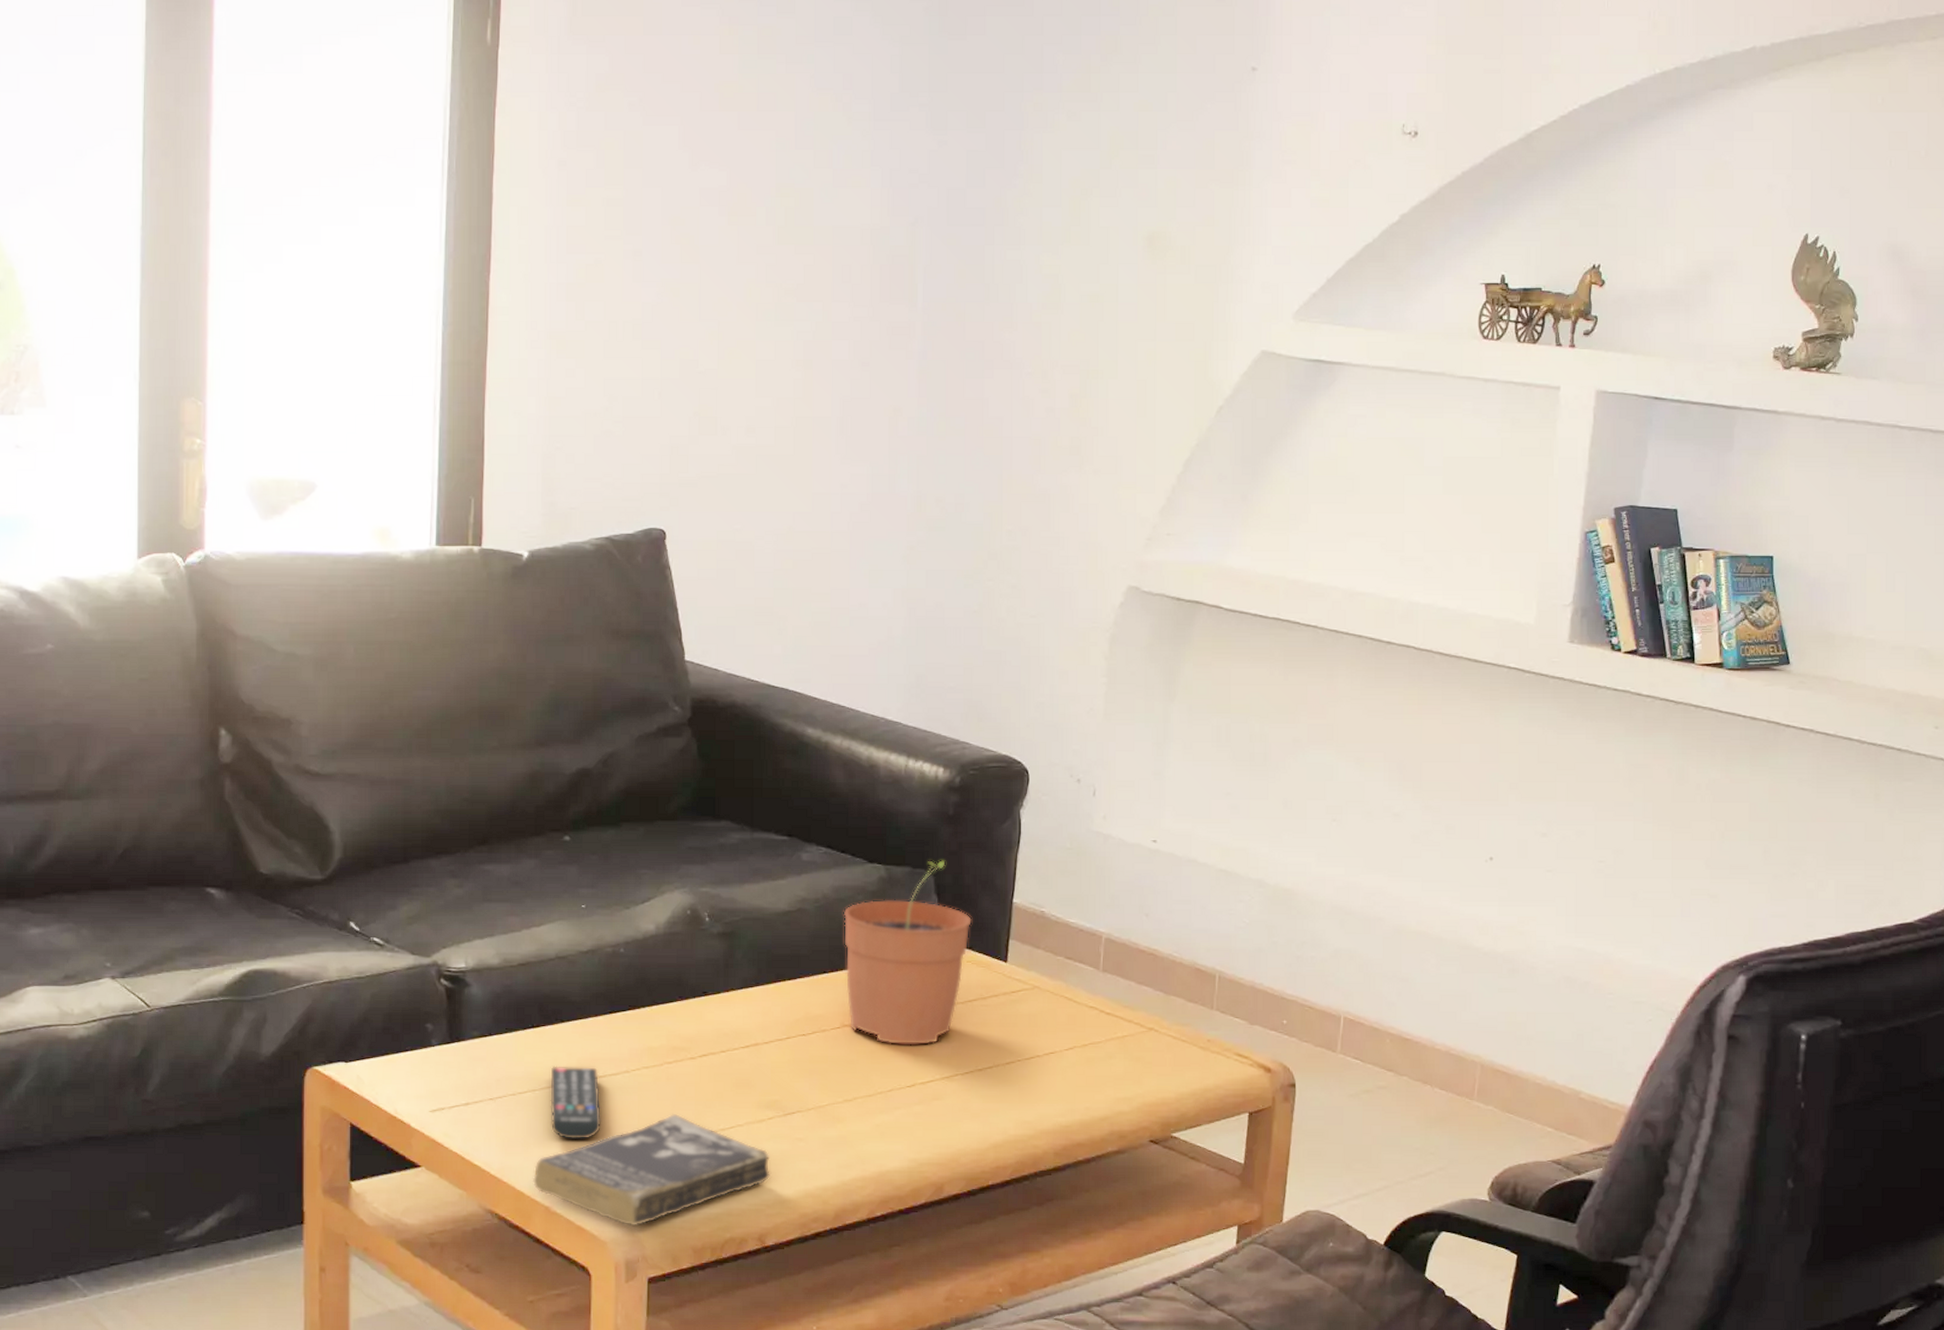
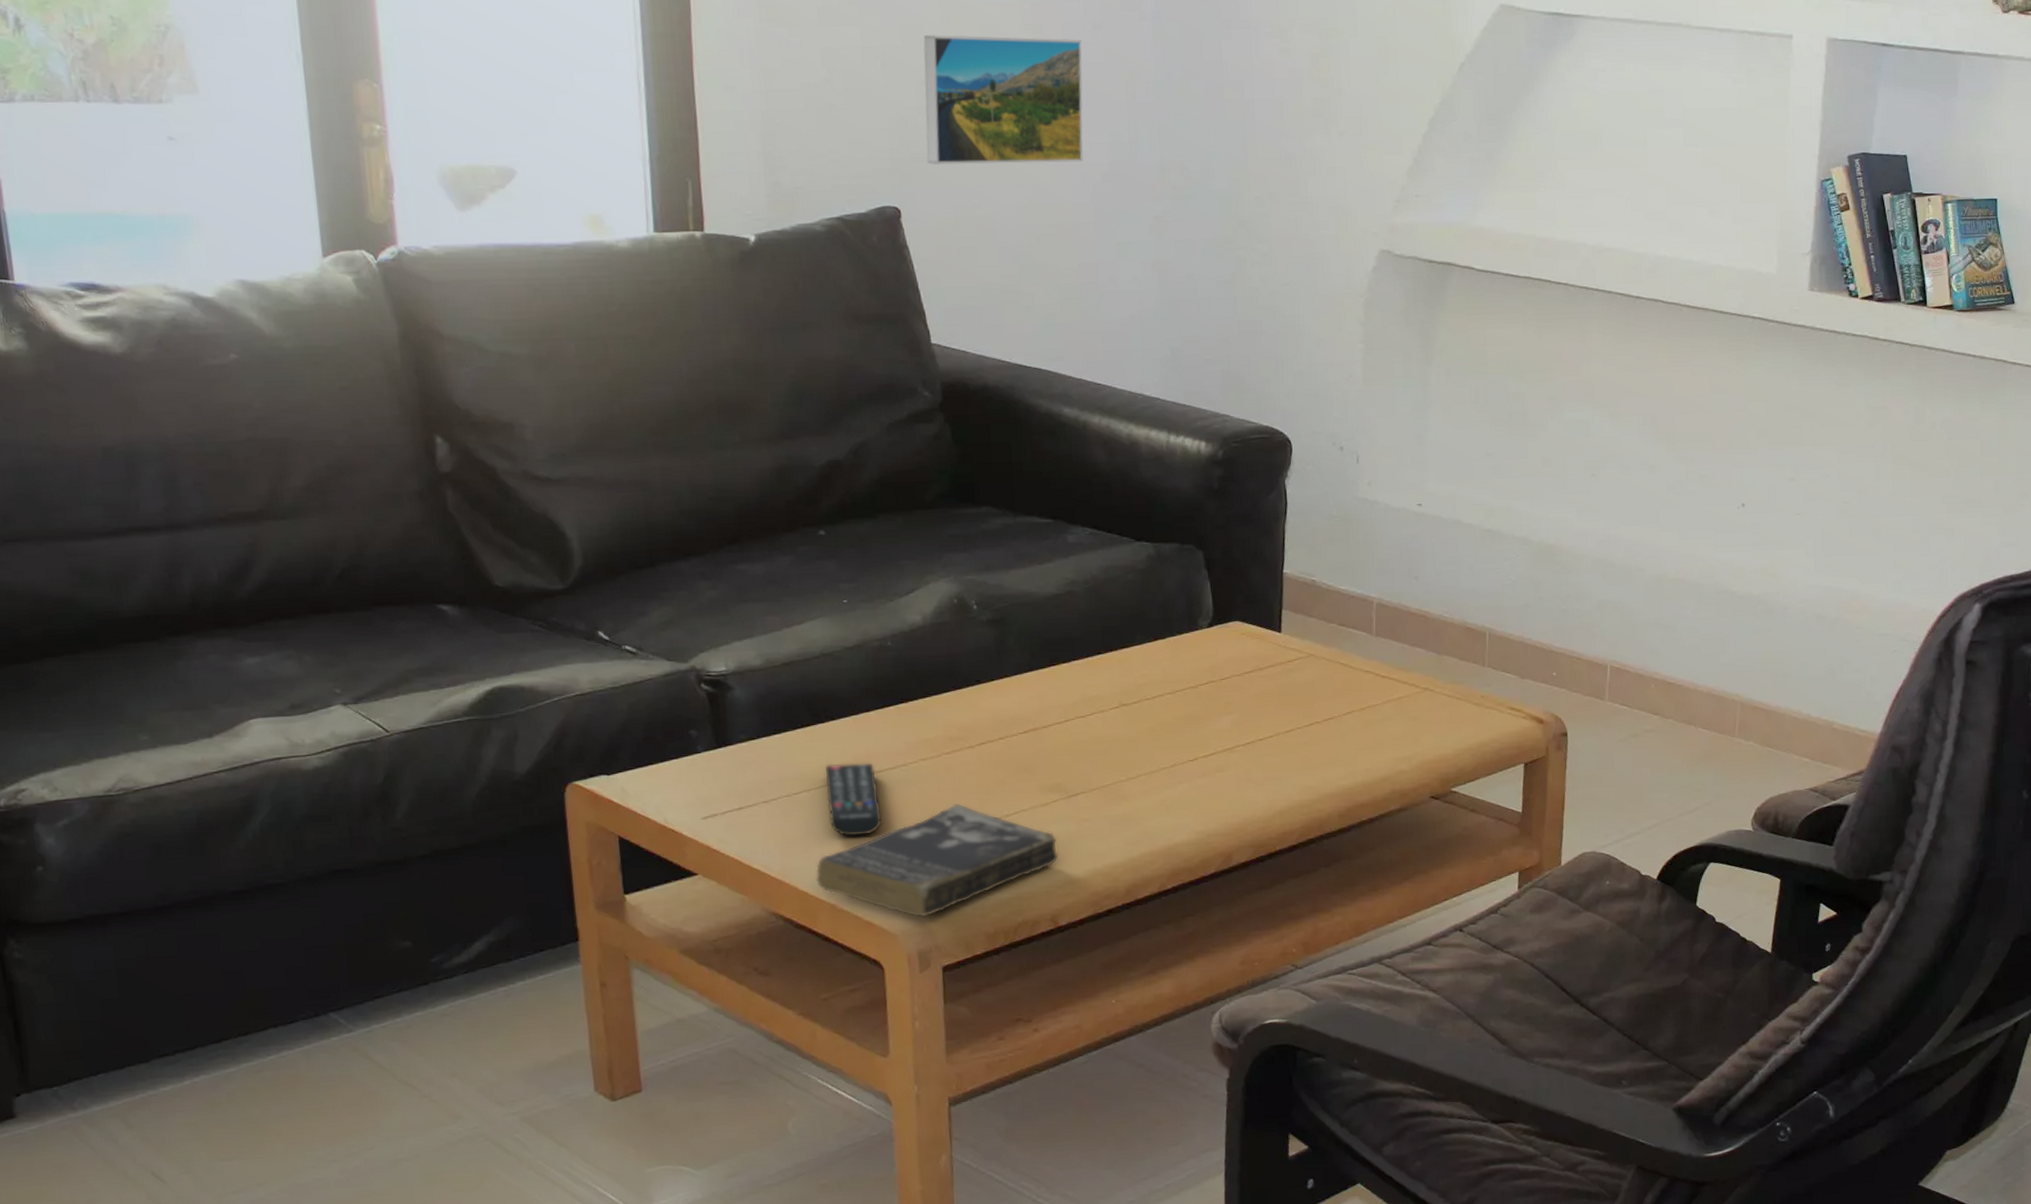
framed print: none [694,369,849,492] -> present [923,35,1083,165]
plant pot: present [843,860,972,1045] -> none [1113,535,1243,720]

